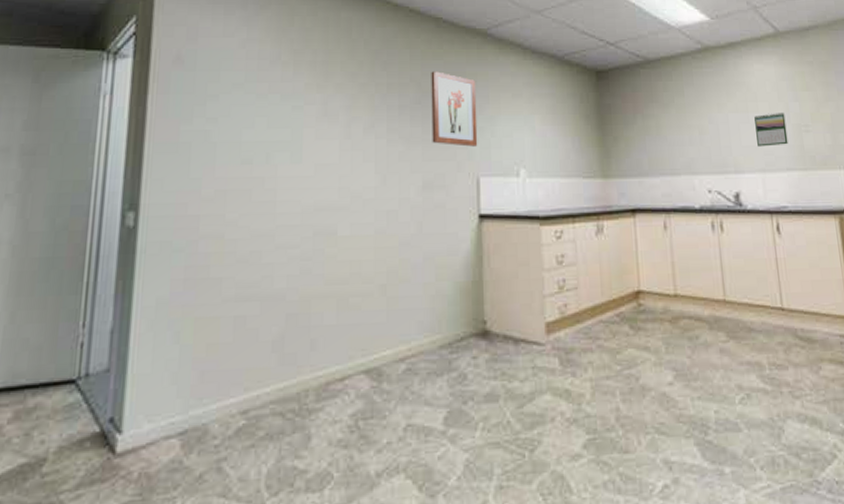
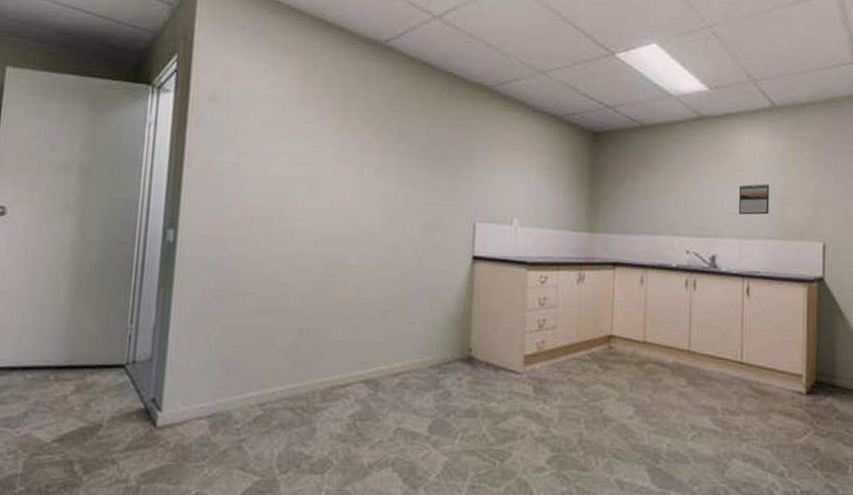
wall art: present [431,71,478,147] -> none [435,122,480,195]

